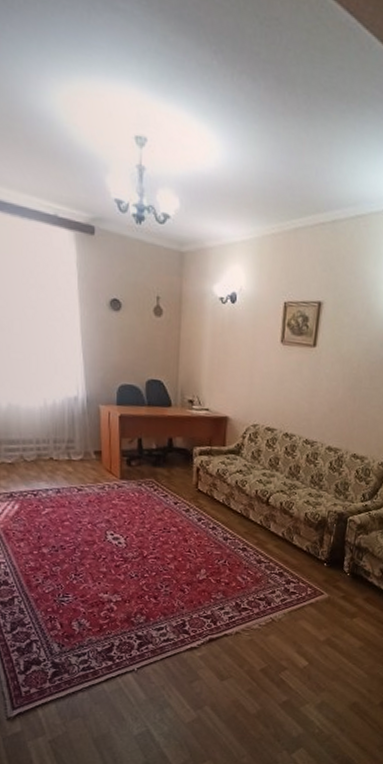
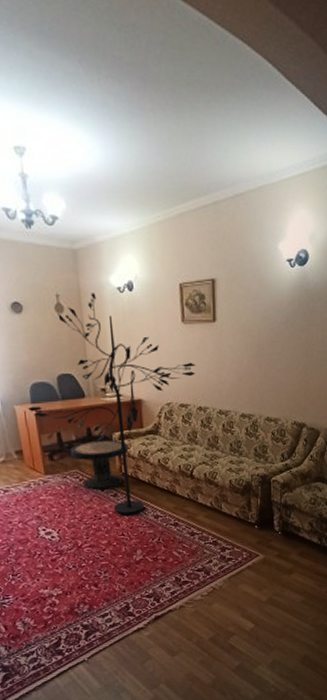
floor lamp: none [112,300,288,534] -> present [27,293,196,516]
side table: none [148,452,207,504] -> present [69,439,128,491]

